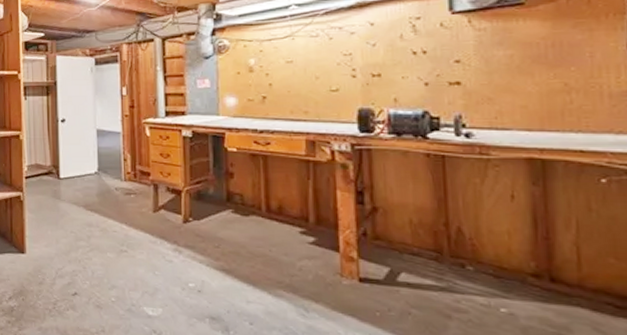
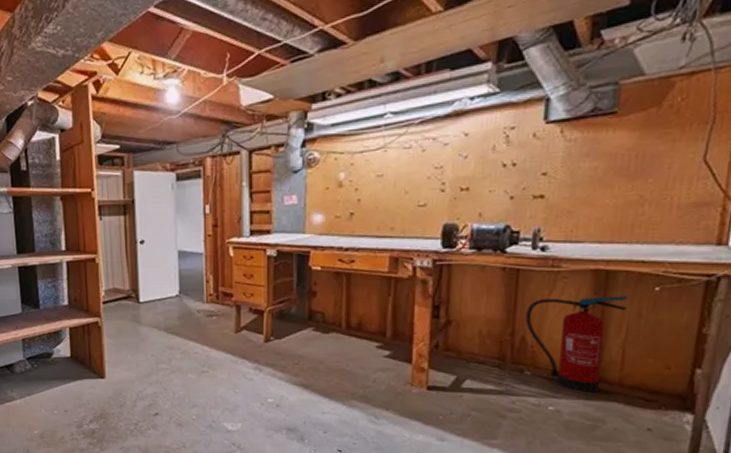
fire extinguisher: none [458,187,573,295] -> present [525,296,628,393]

